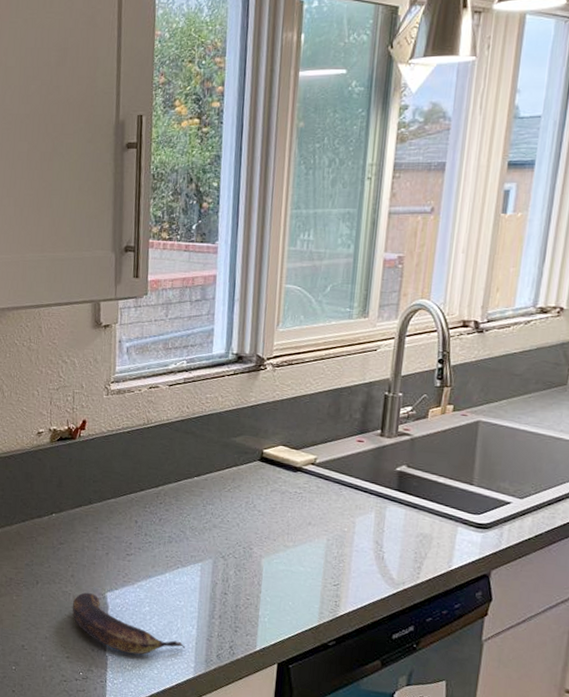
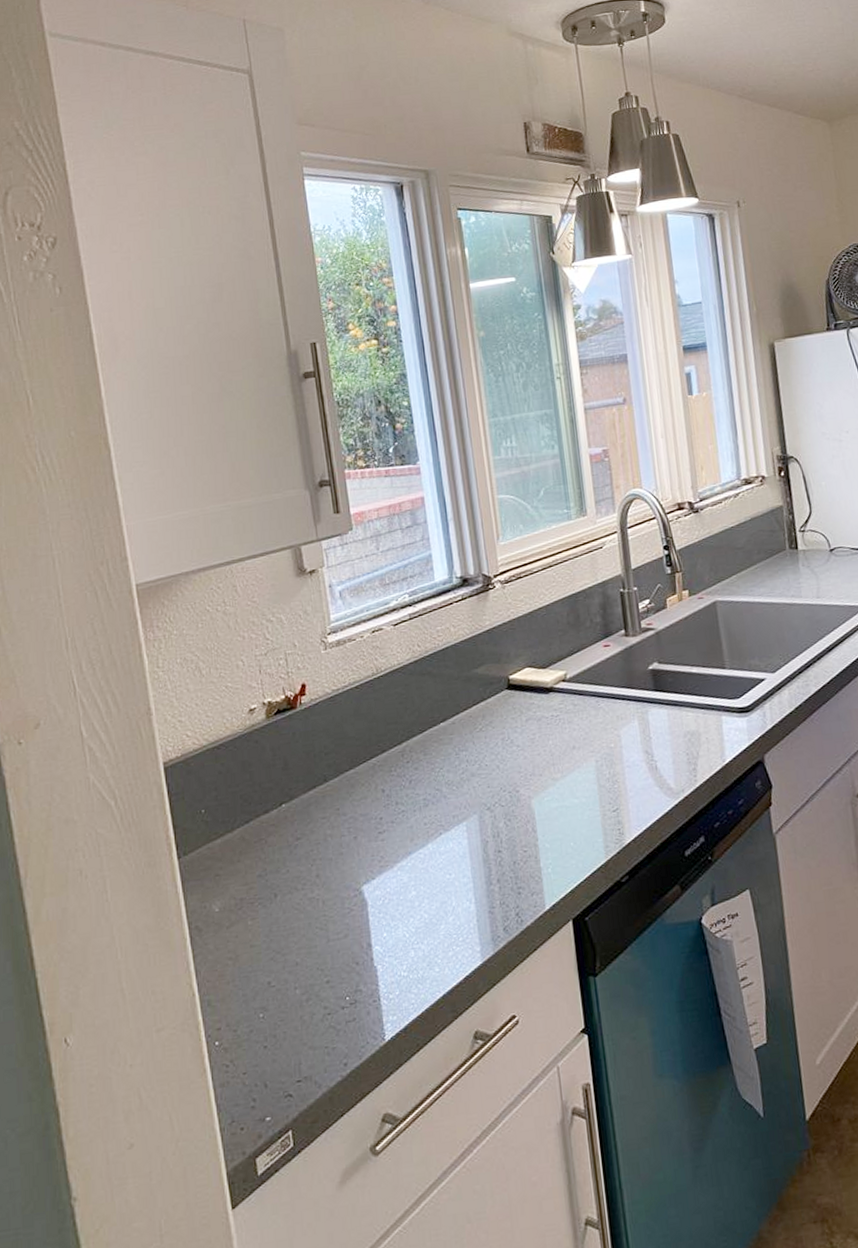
banana: present [72,592,186,655] -> none [323,891,467,956]

